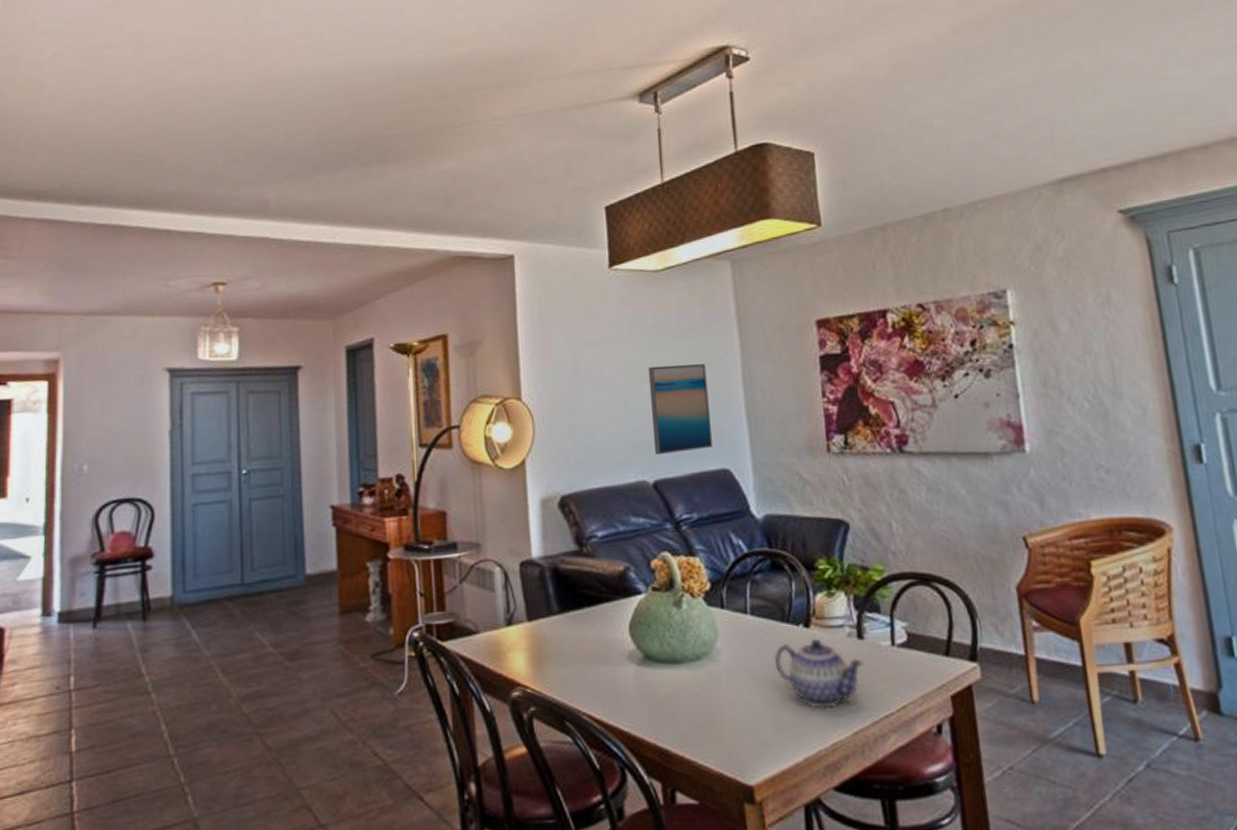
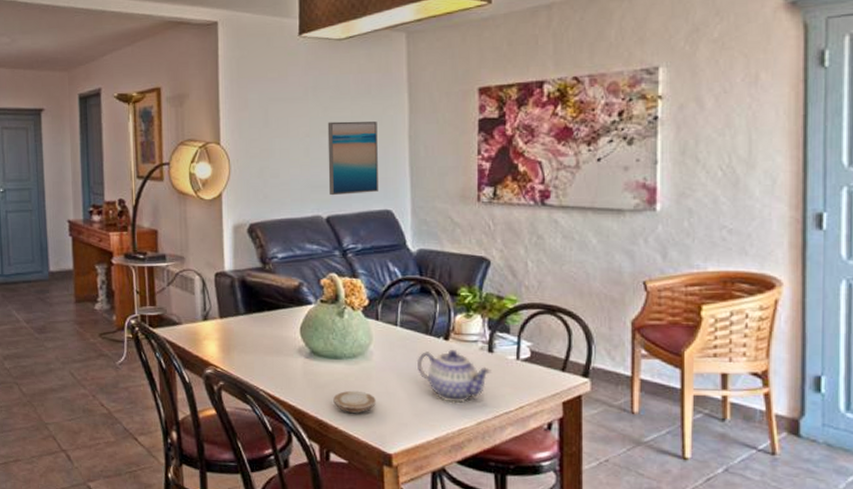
plate: none [675,703,729,736] -> present [333,390,376,414]

